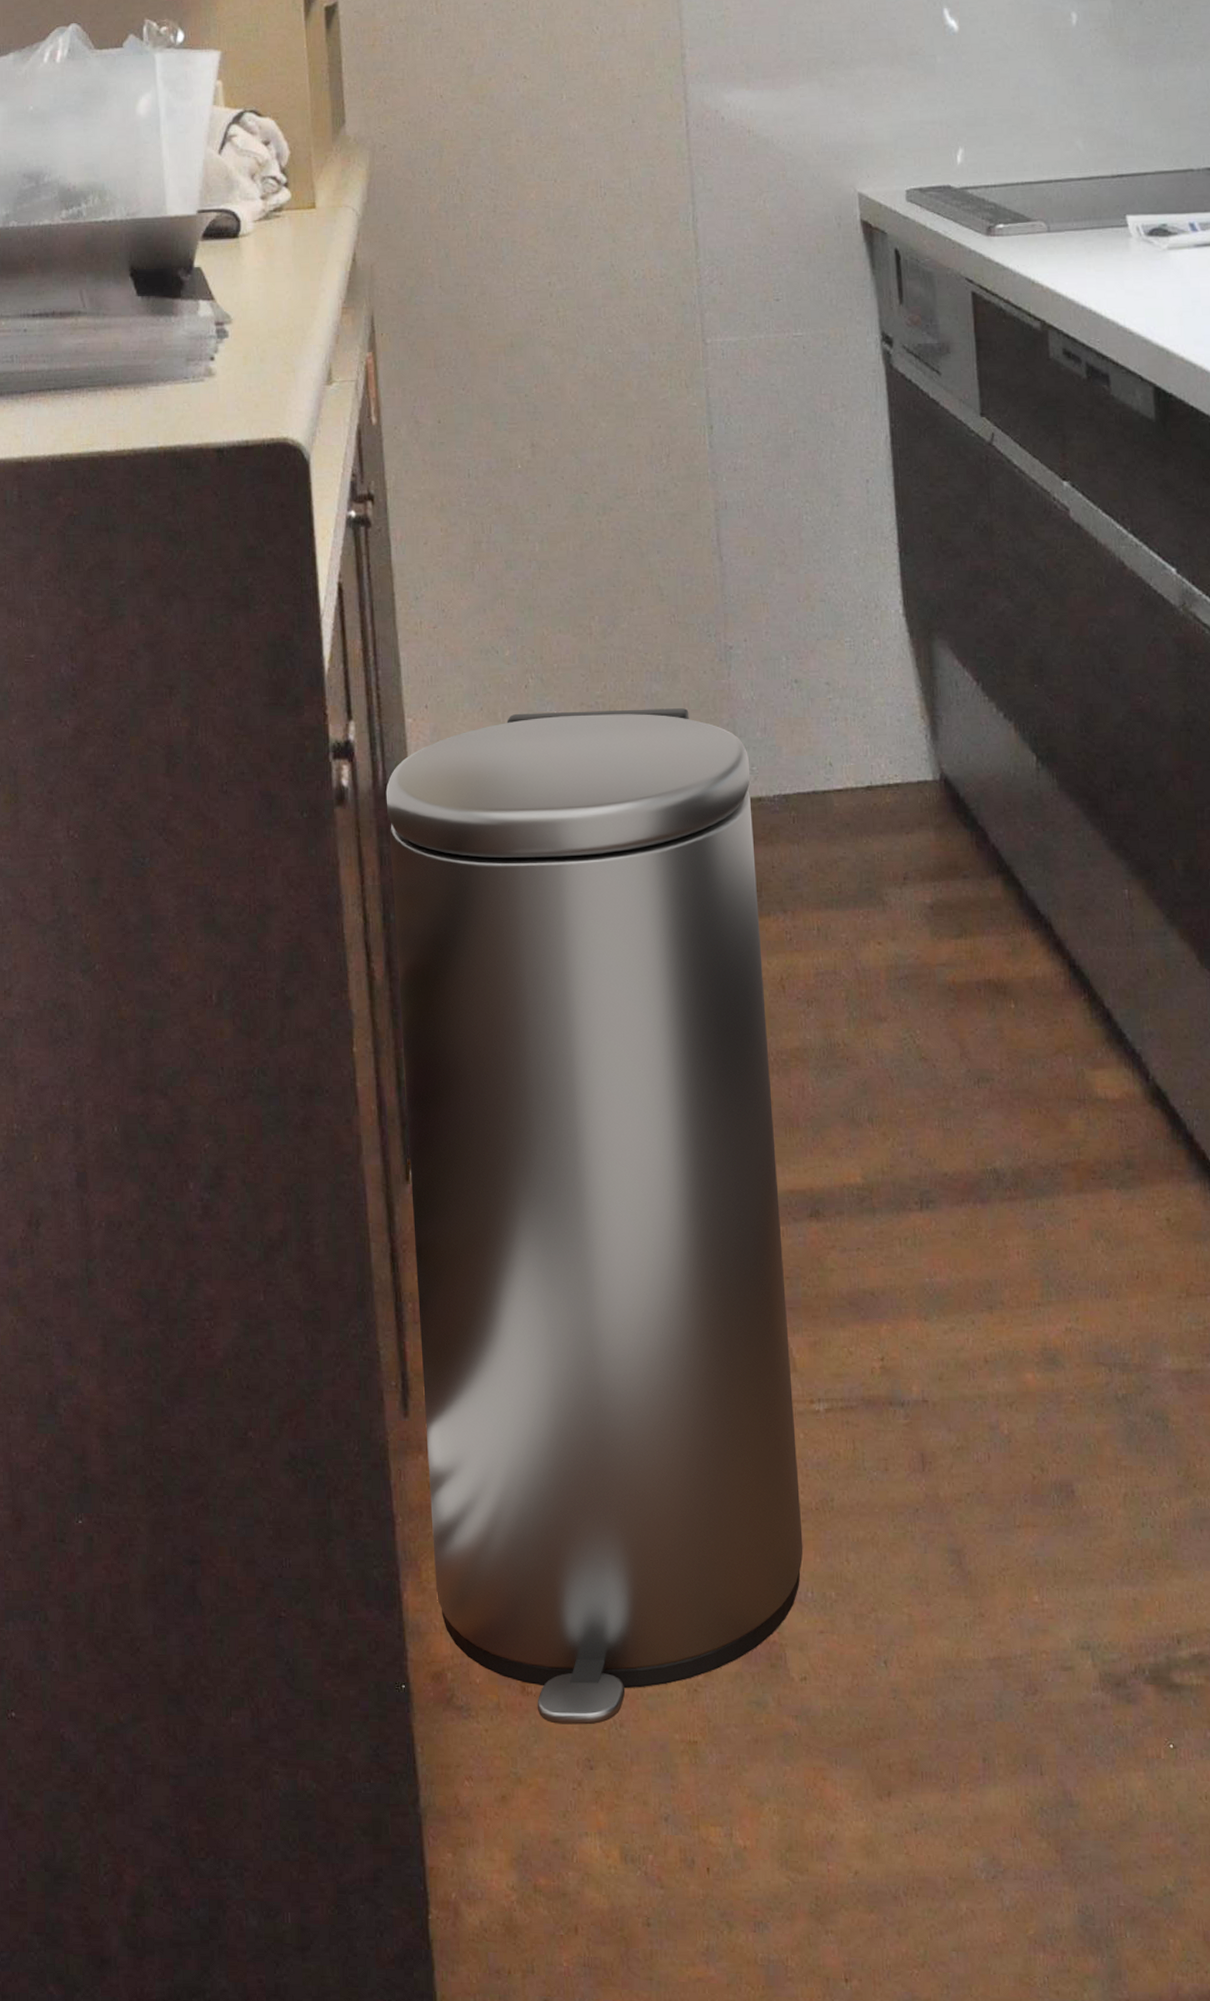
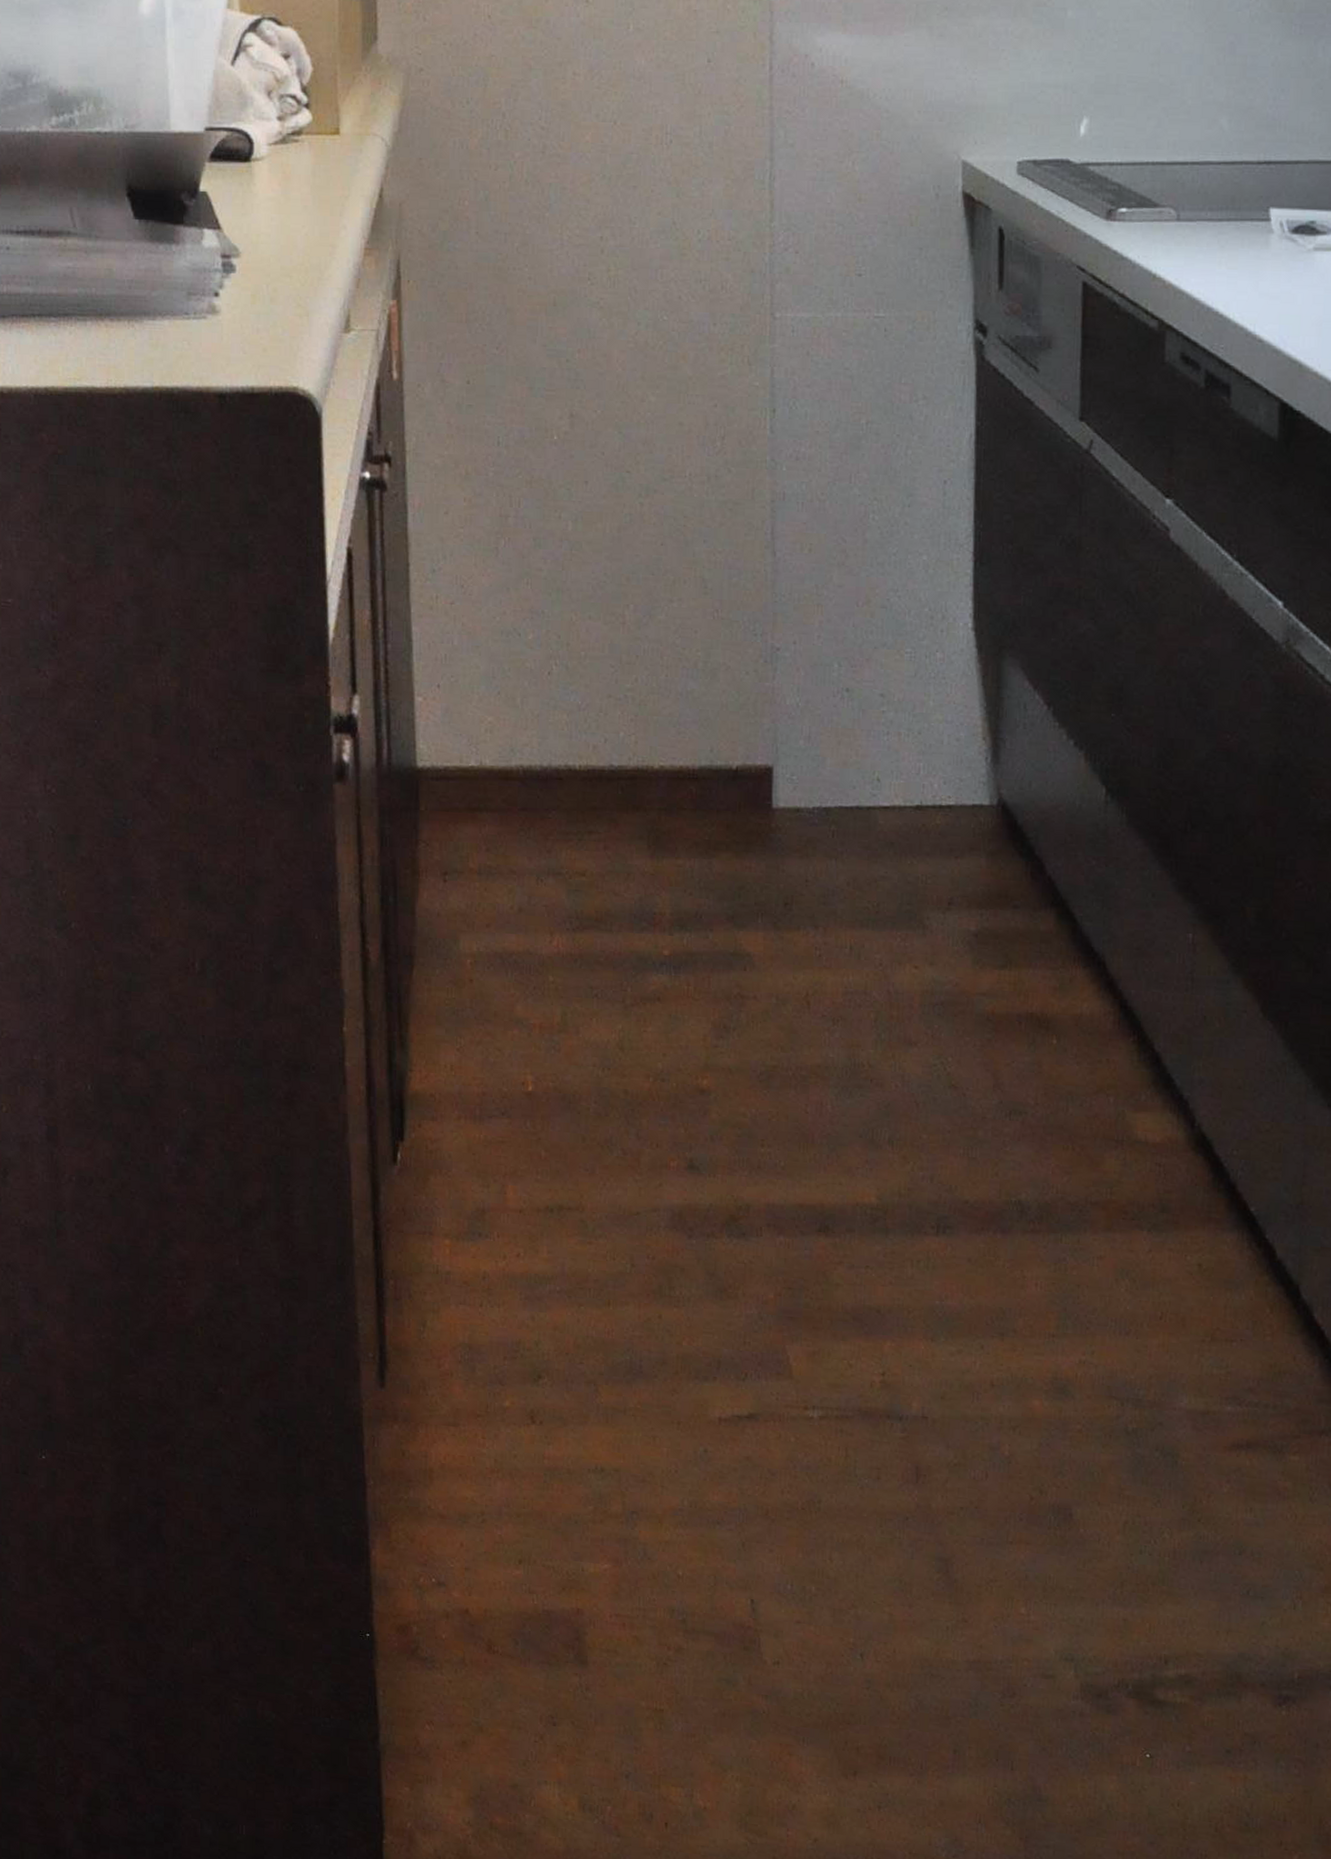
pedal bin: present [385,708,803,1725] -> none [390,700,790,1686]

